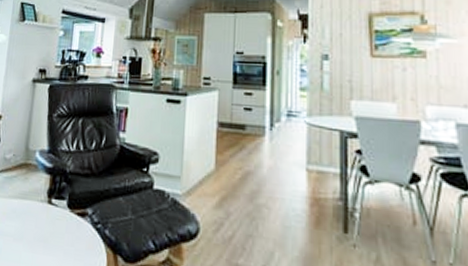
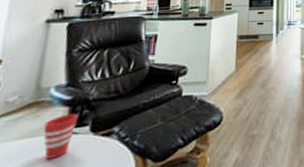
cup: none [31,182,58,227] -> present [43,113,79,160]

